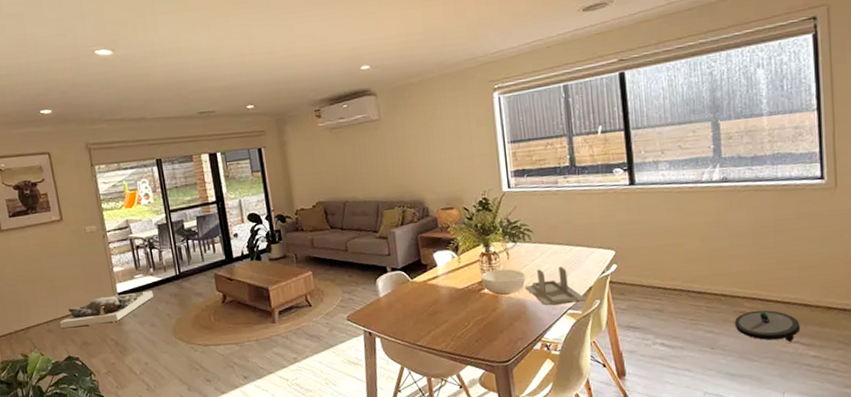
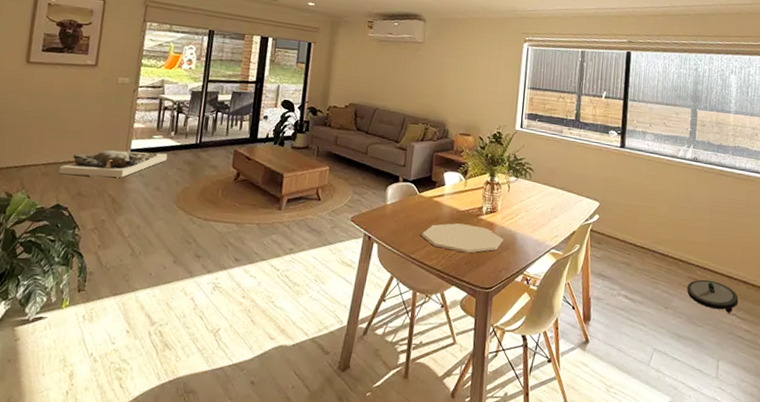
placemat: none [422,301,513,331] -> present [421,223,503,253]
bowl: present [480,268,526,296] -> none [481,198,521,226]
napkin holder: present [525,266,587,305] -> none [518,206,569,244]

